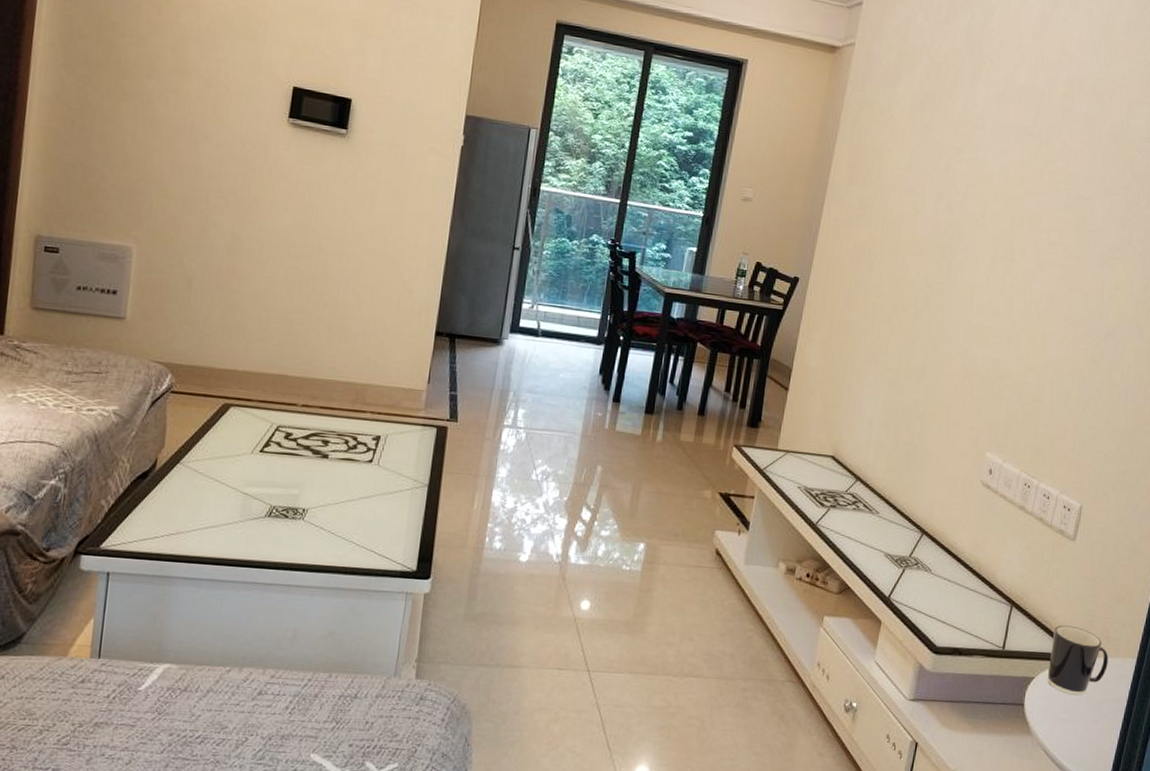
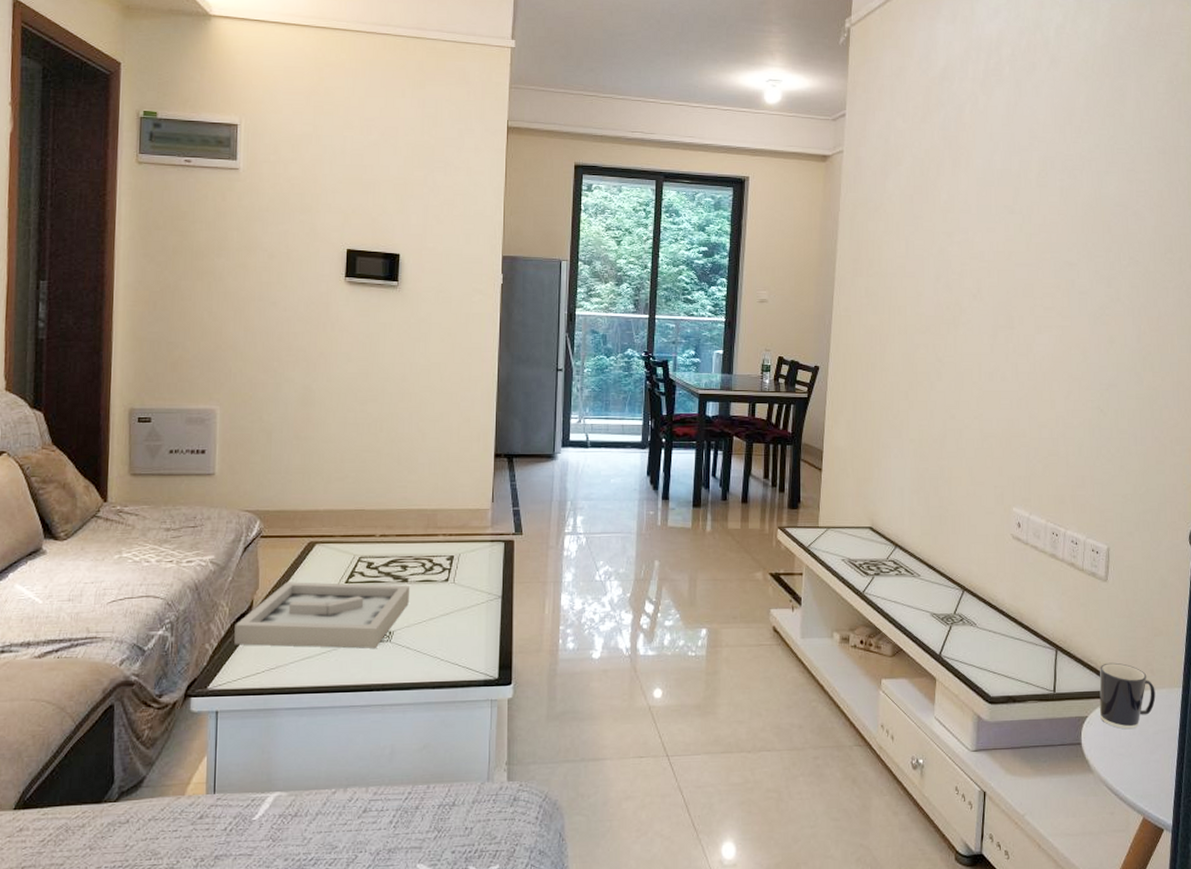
decorative tray: none [133,444,330,525] -> present [234,582,410,649]

